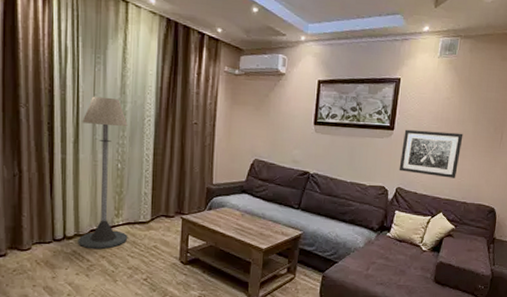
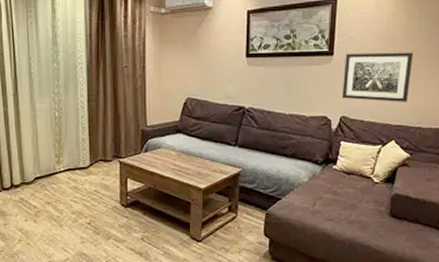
floor lamp: present [78,96,128,249] -> none [19,48,70,195]

